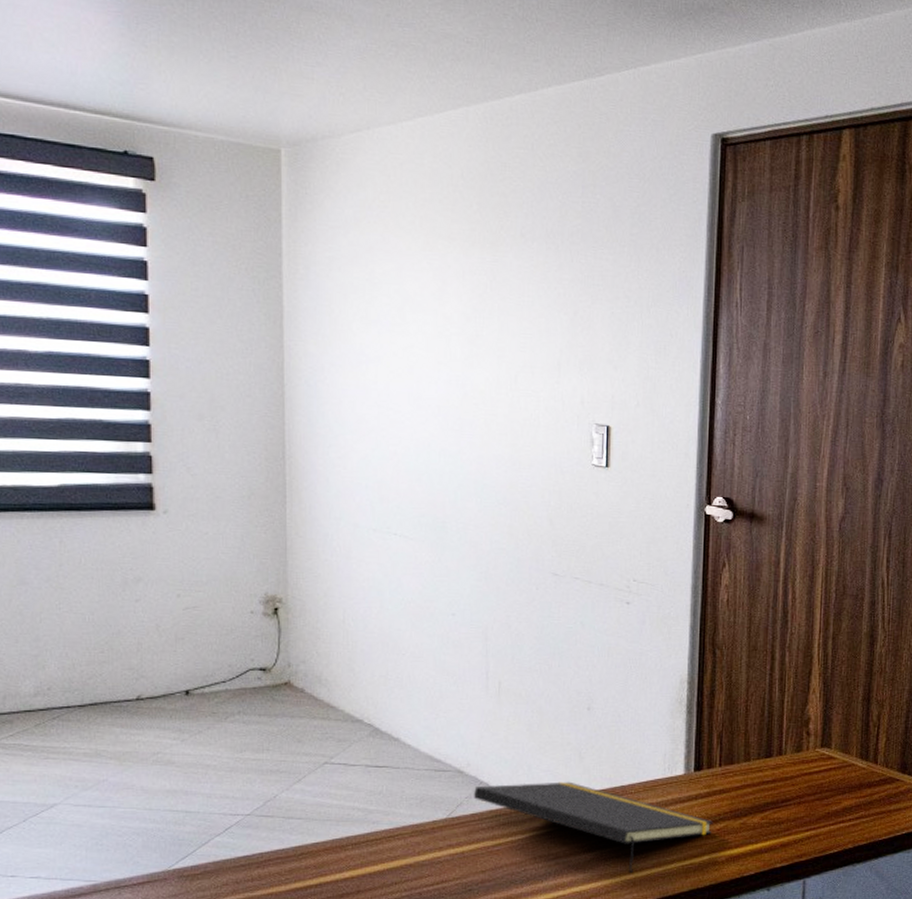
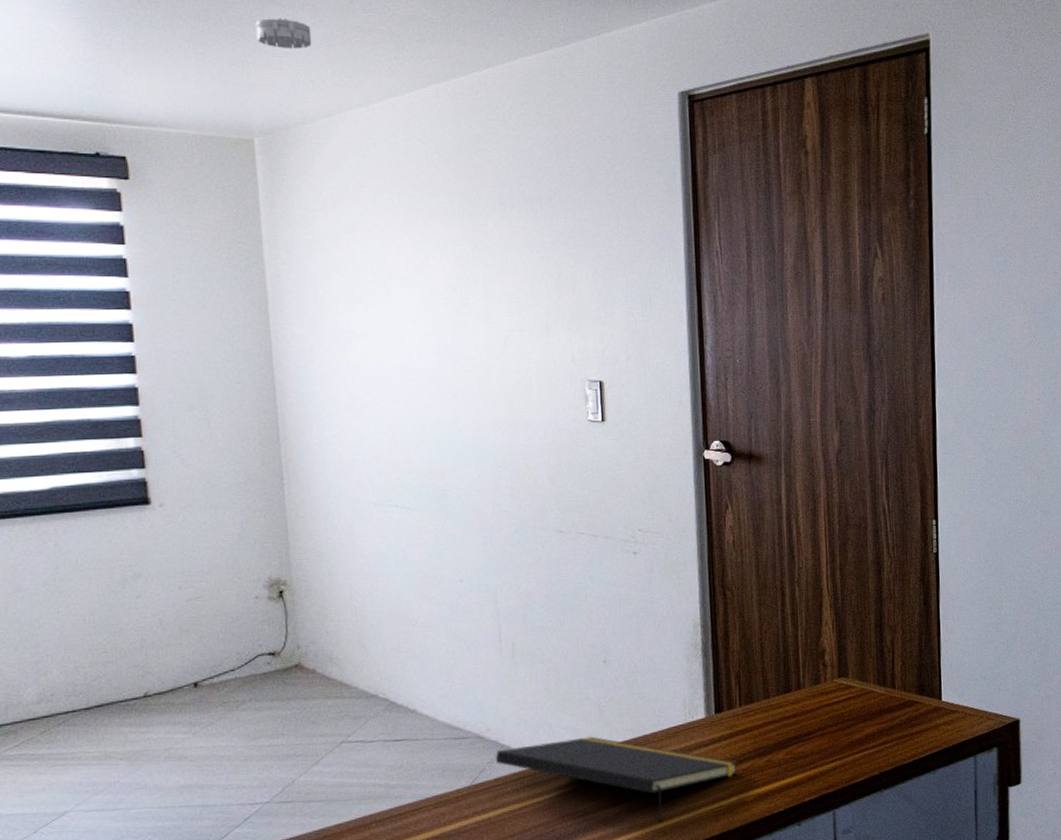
smoke detector: none [290,25,346,60] -> present [255,18,312,49]

